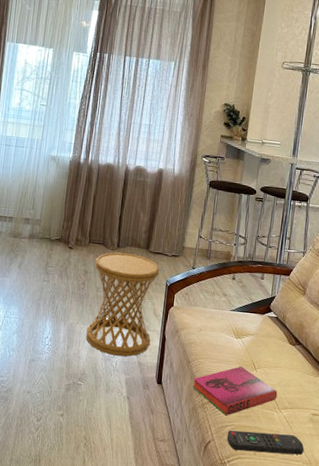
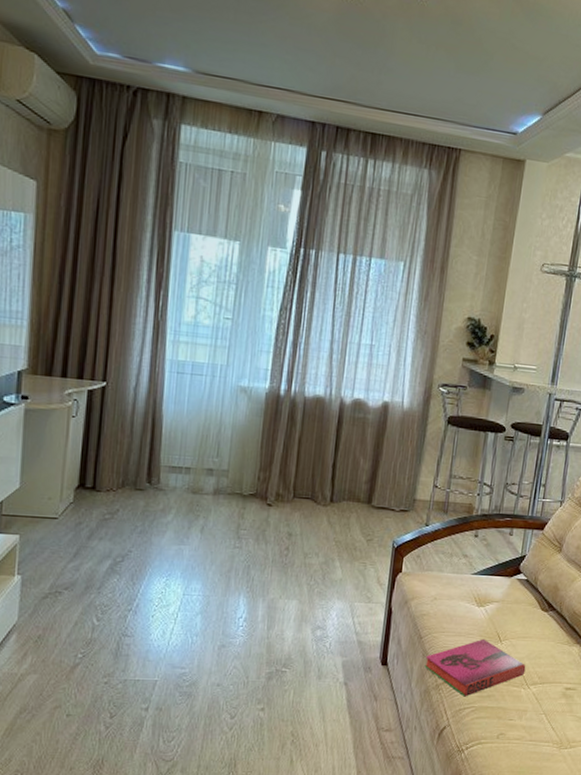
side table: present [86,252,160,357] -> none [291,508,385,635]
remote control: present [226,430,304,455] -> none [465,712,555,735]

